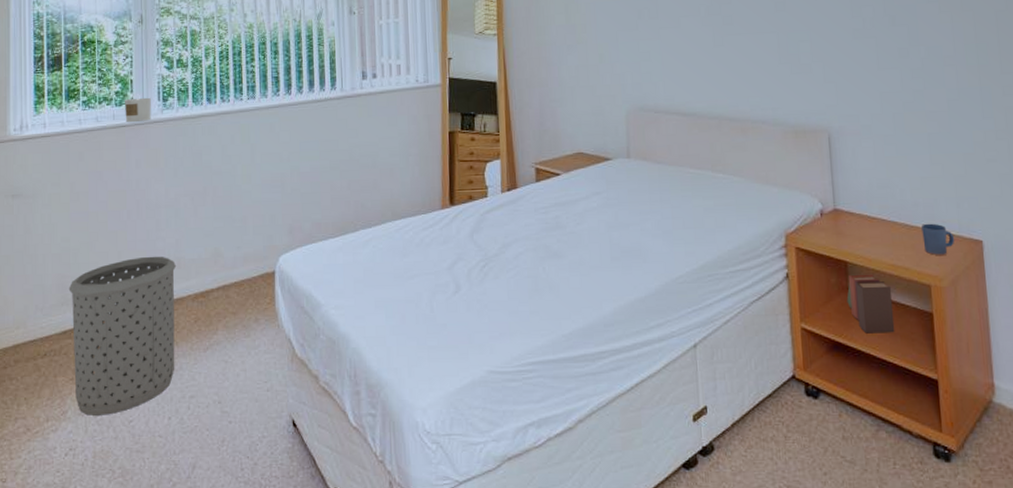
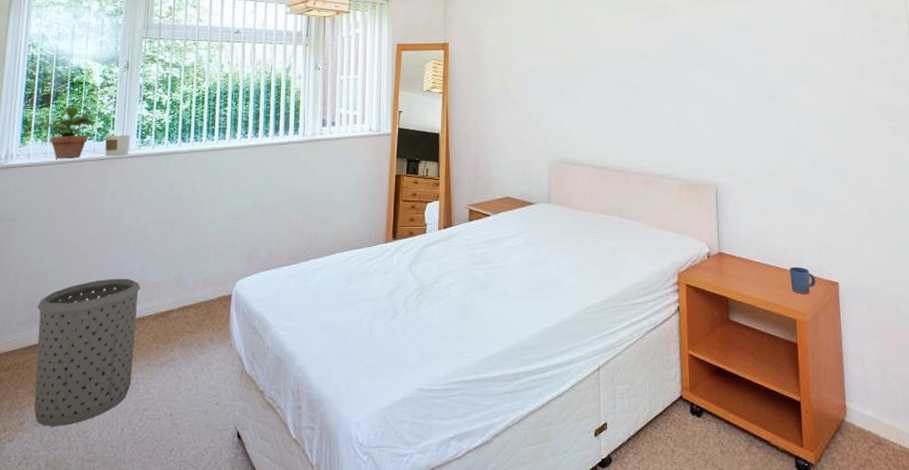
potted plant: none [53,68,116,128] -> present [40,106,100,160]
books: present [846,274,895,334] -> none [727,309,766,360]

